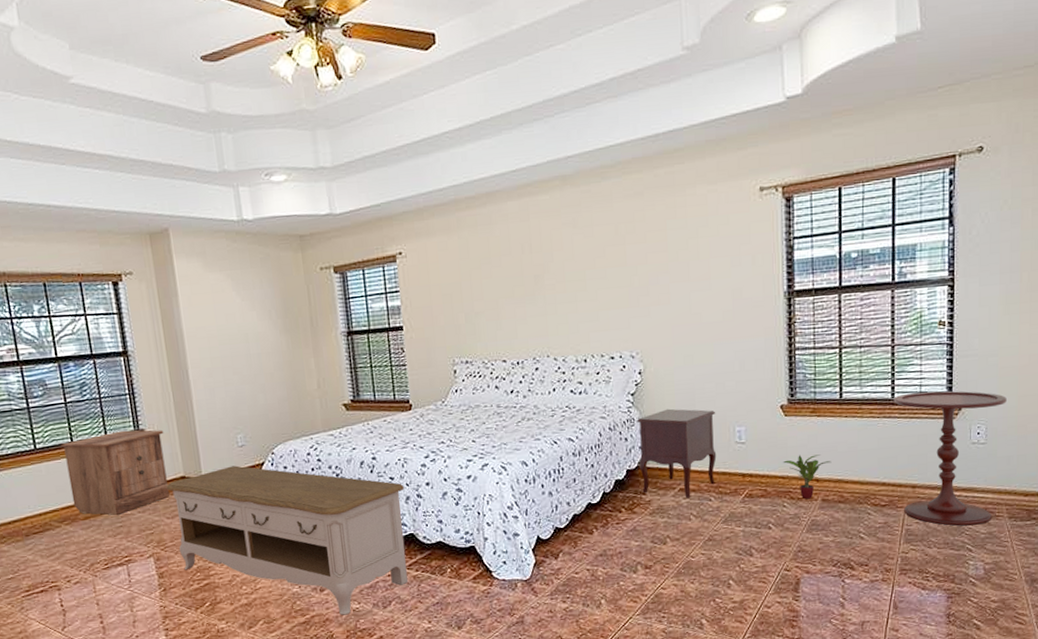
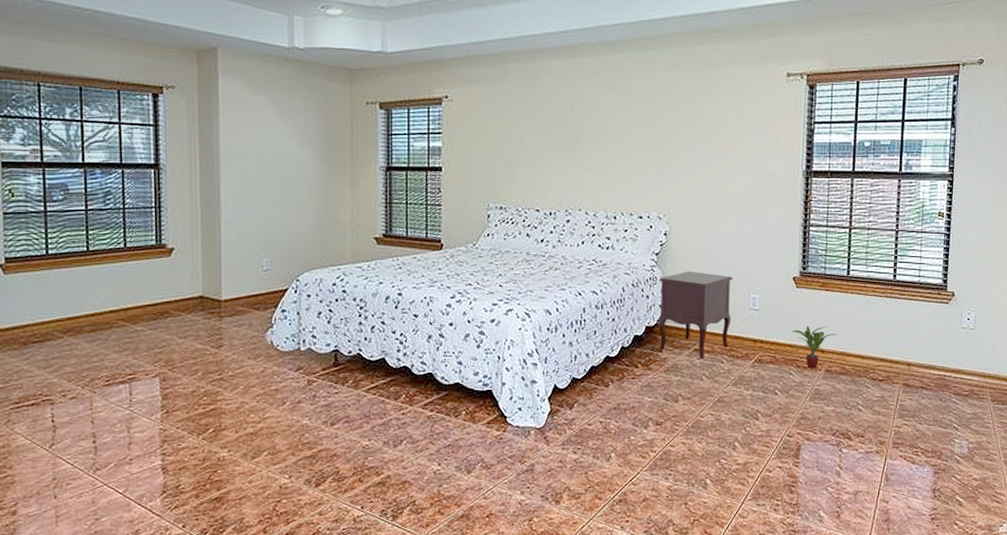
nightstand: present [61,430,169,515] -> none [75,244,187,330]
storage bench: present [166,465,409,616] -> none [182,290,427,452]
side table: present [894,391,1007,526] -> none [895,276,994,405]

